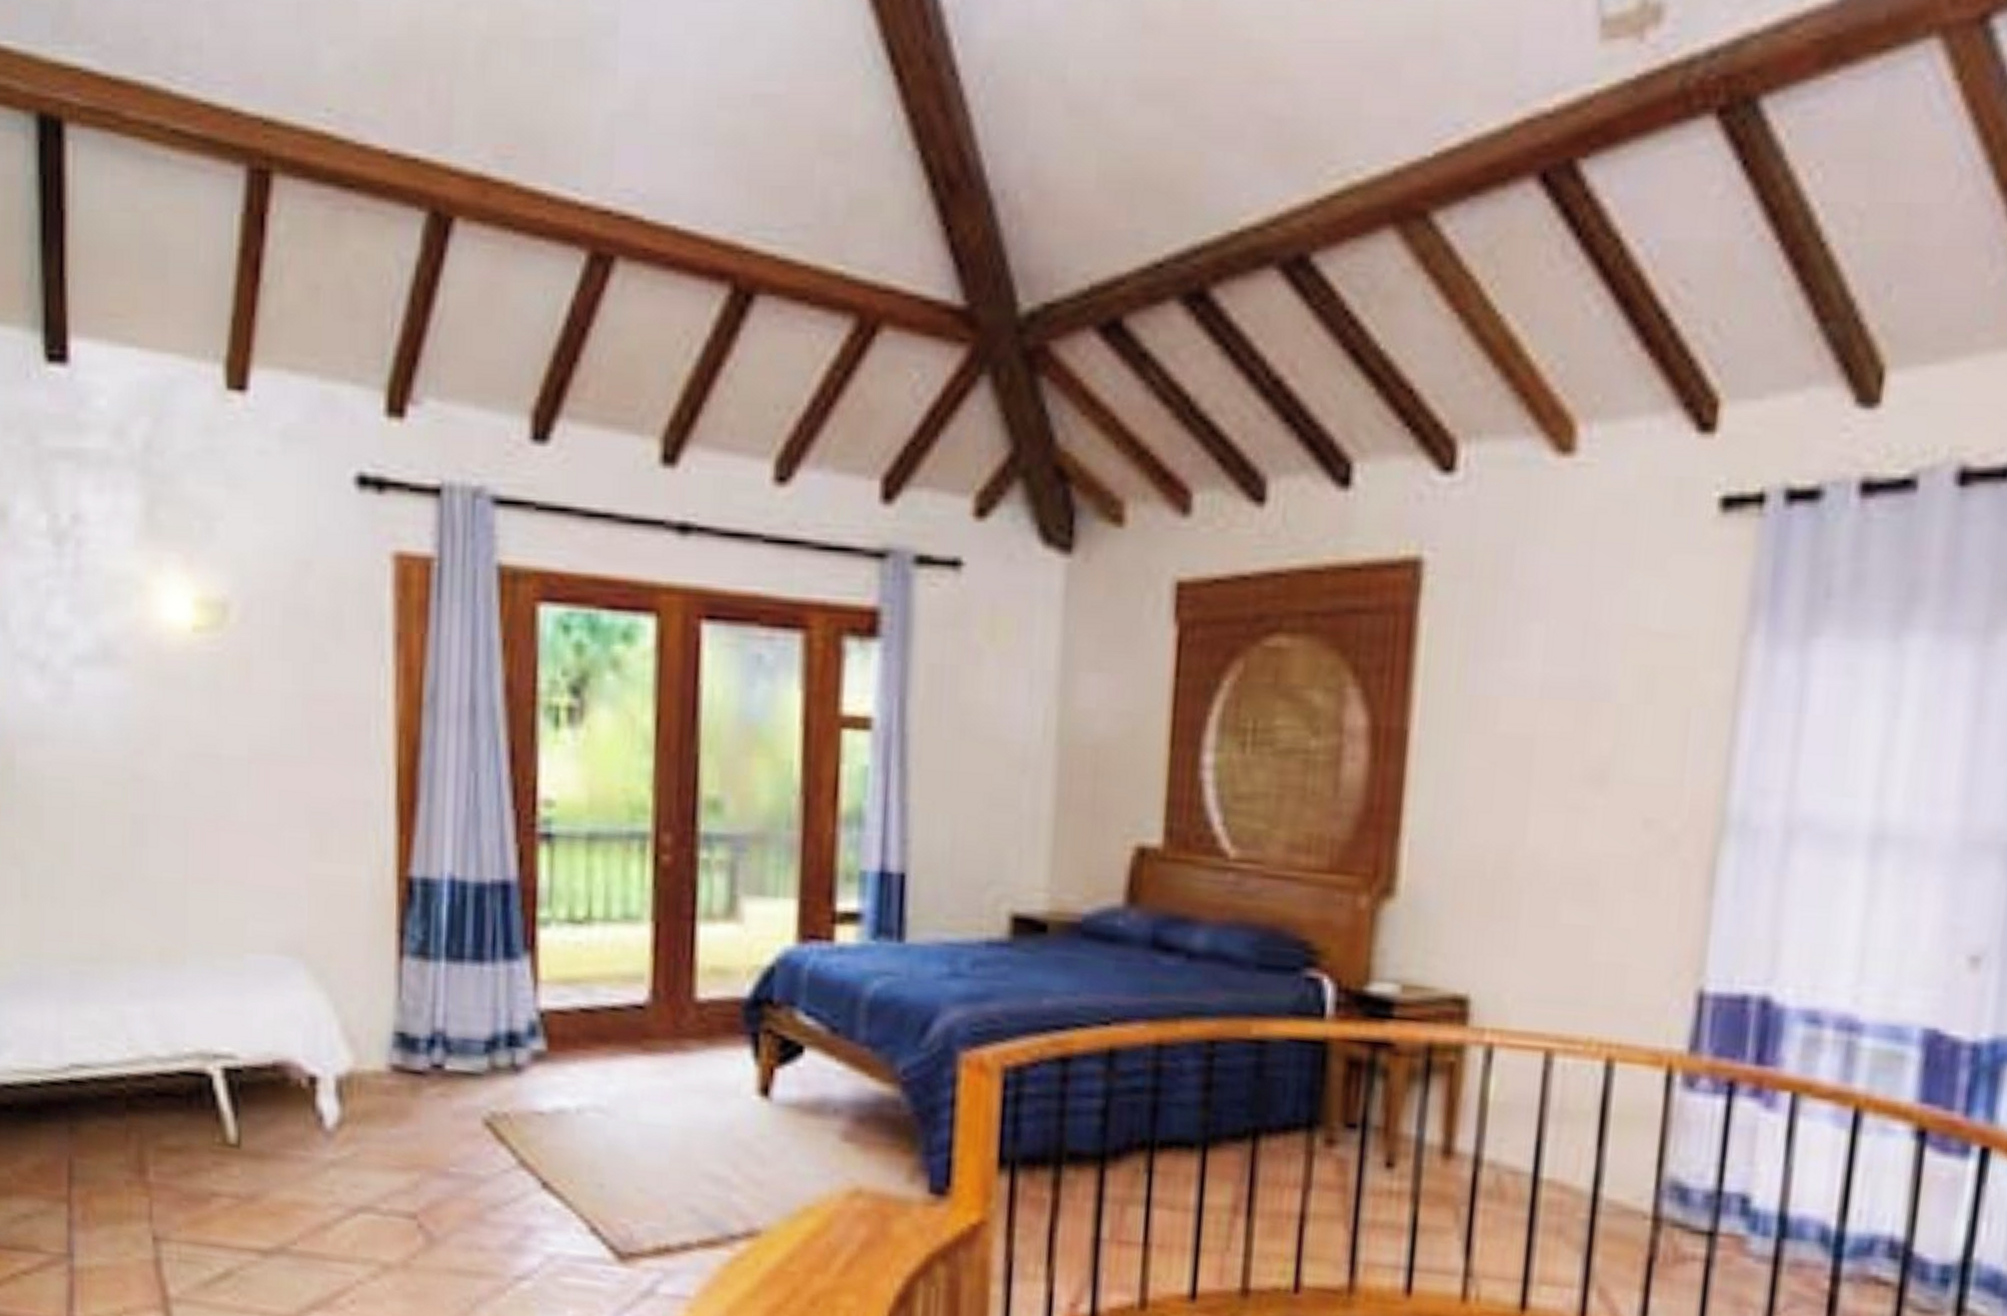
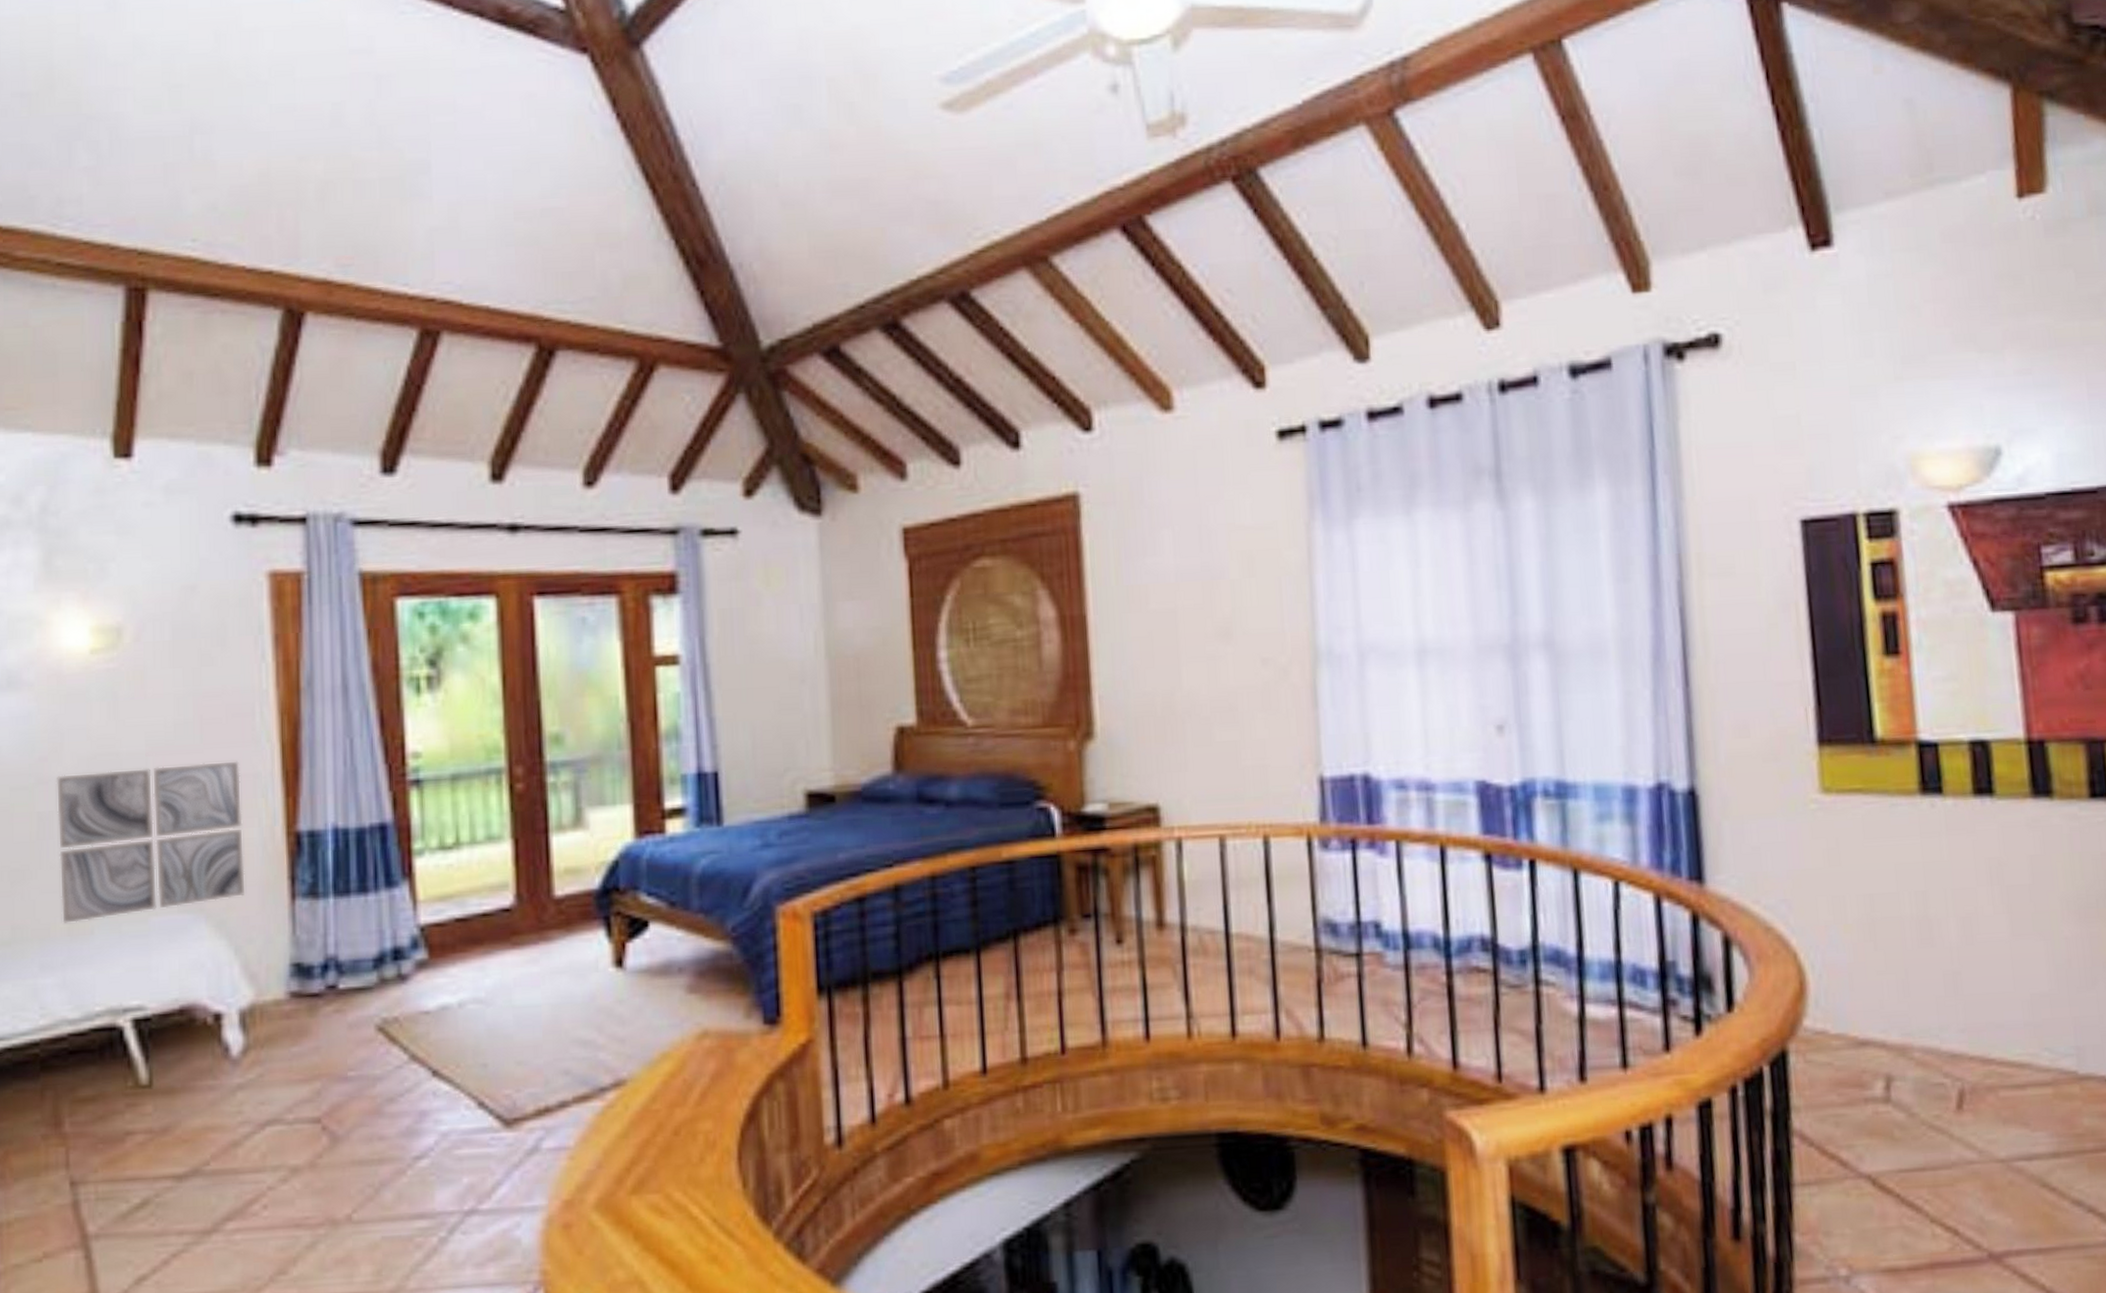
wall art: none [151,773,351,948] -> present [56,760,245,924]

